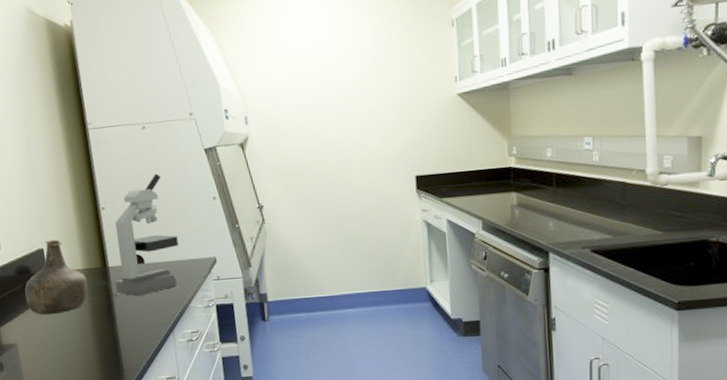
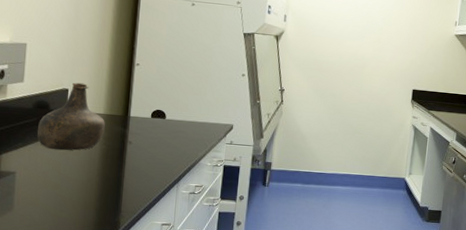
microscope: present [115,173,179,297] -> none [132,44,202,147]

